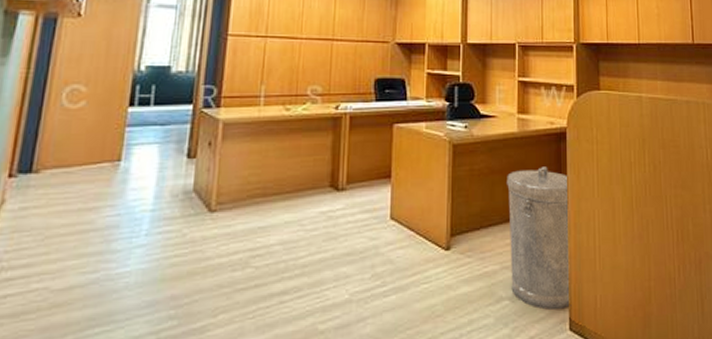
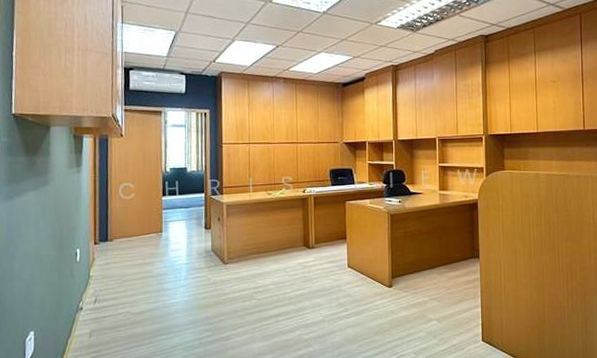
trash can: present [506,167,572,311] -> none [431,228,483,328]

